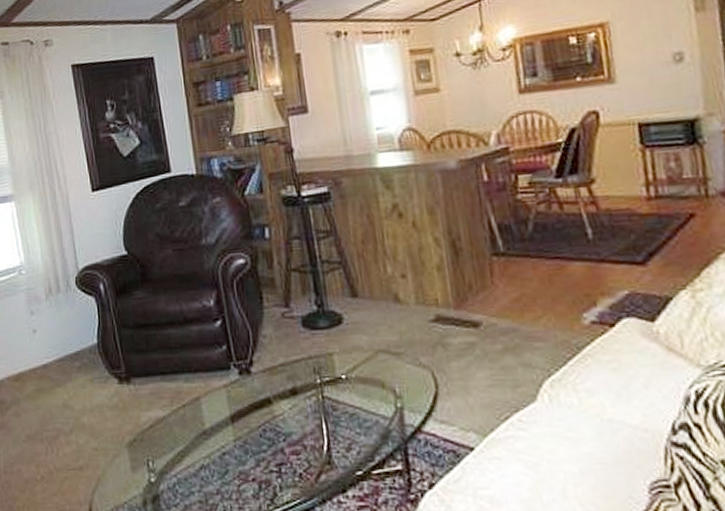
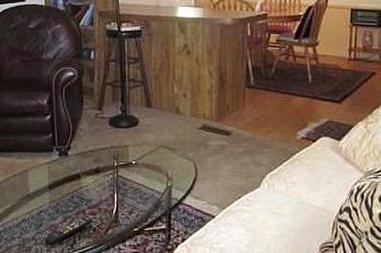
remote control: none [233,457,297,500] -> present [44,216,93,245]

